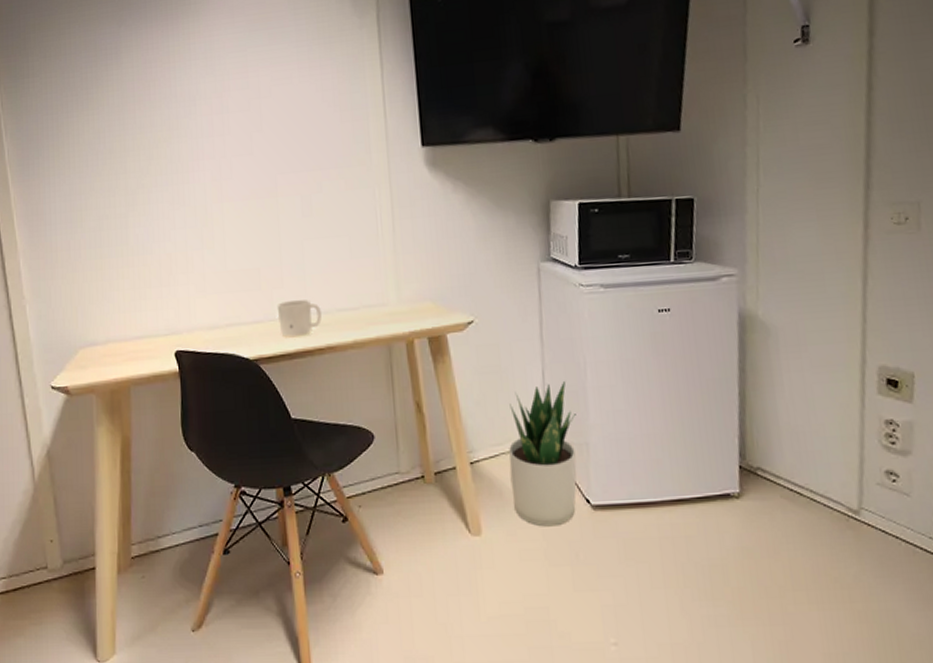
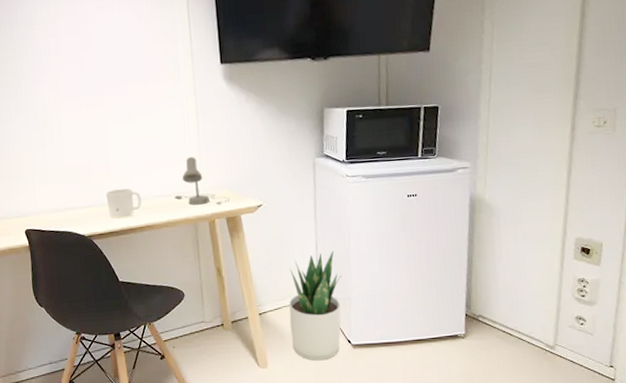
desk lamp: none [363,259,432,321] -> present [174,156,229,205]

